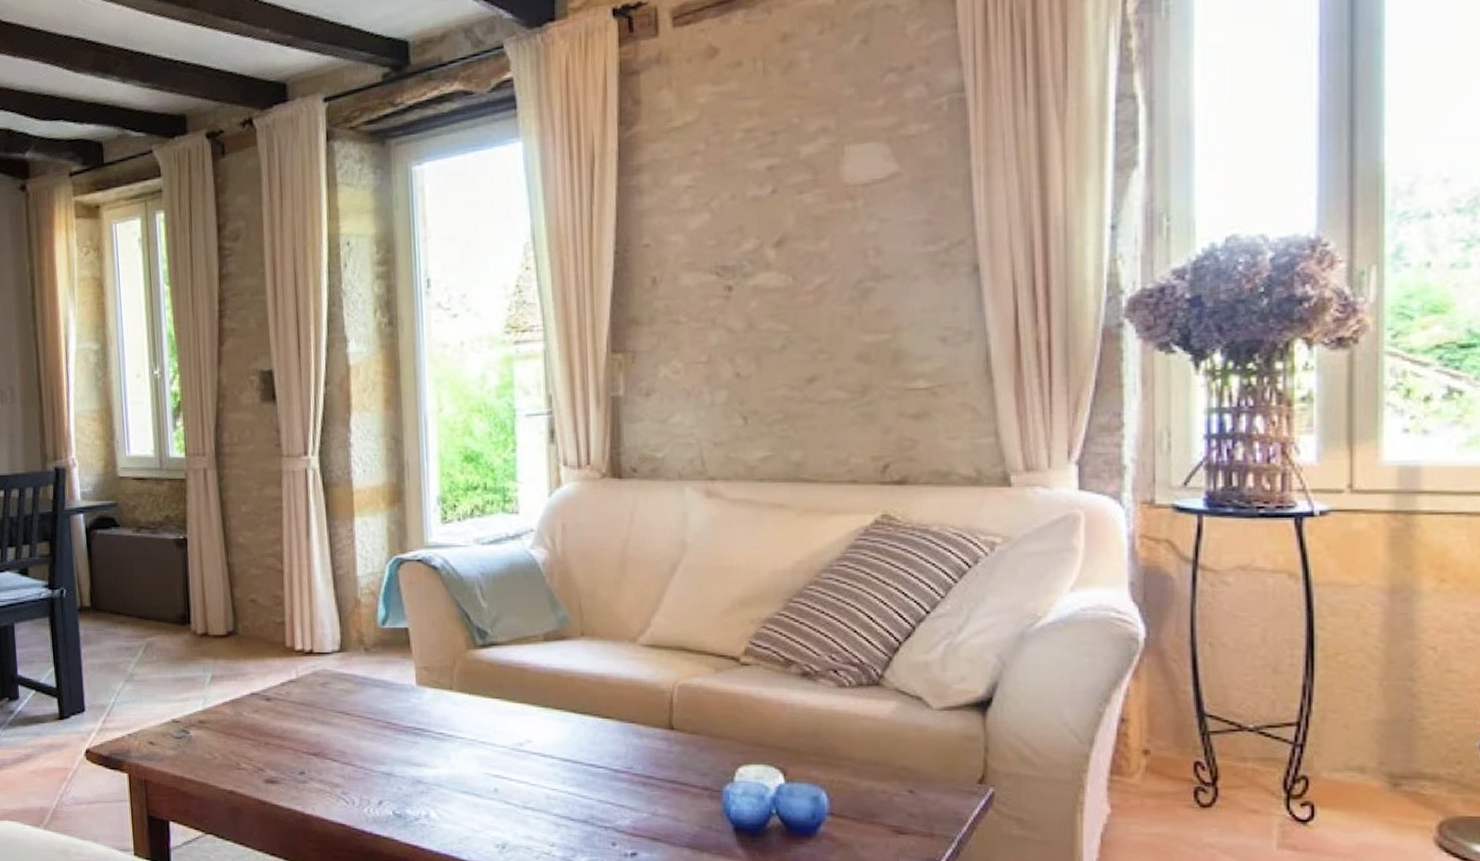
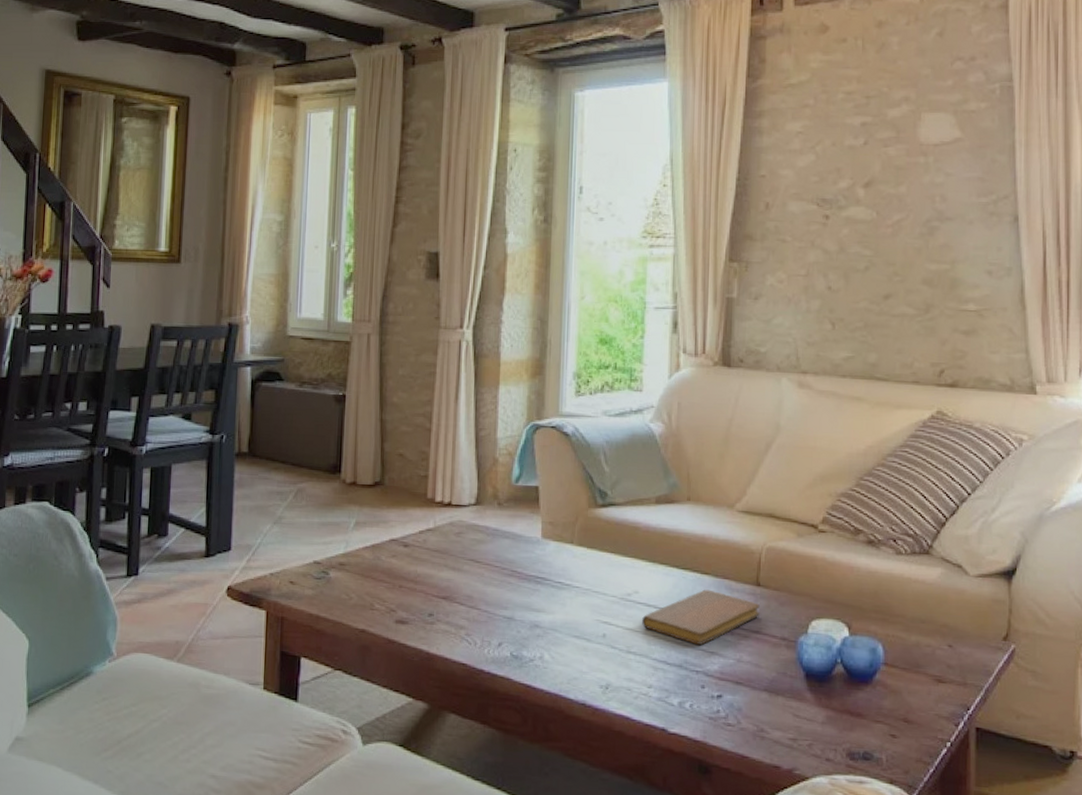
notebook: none [538,735,676,799] -> present [642,589,761,646]

